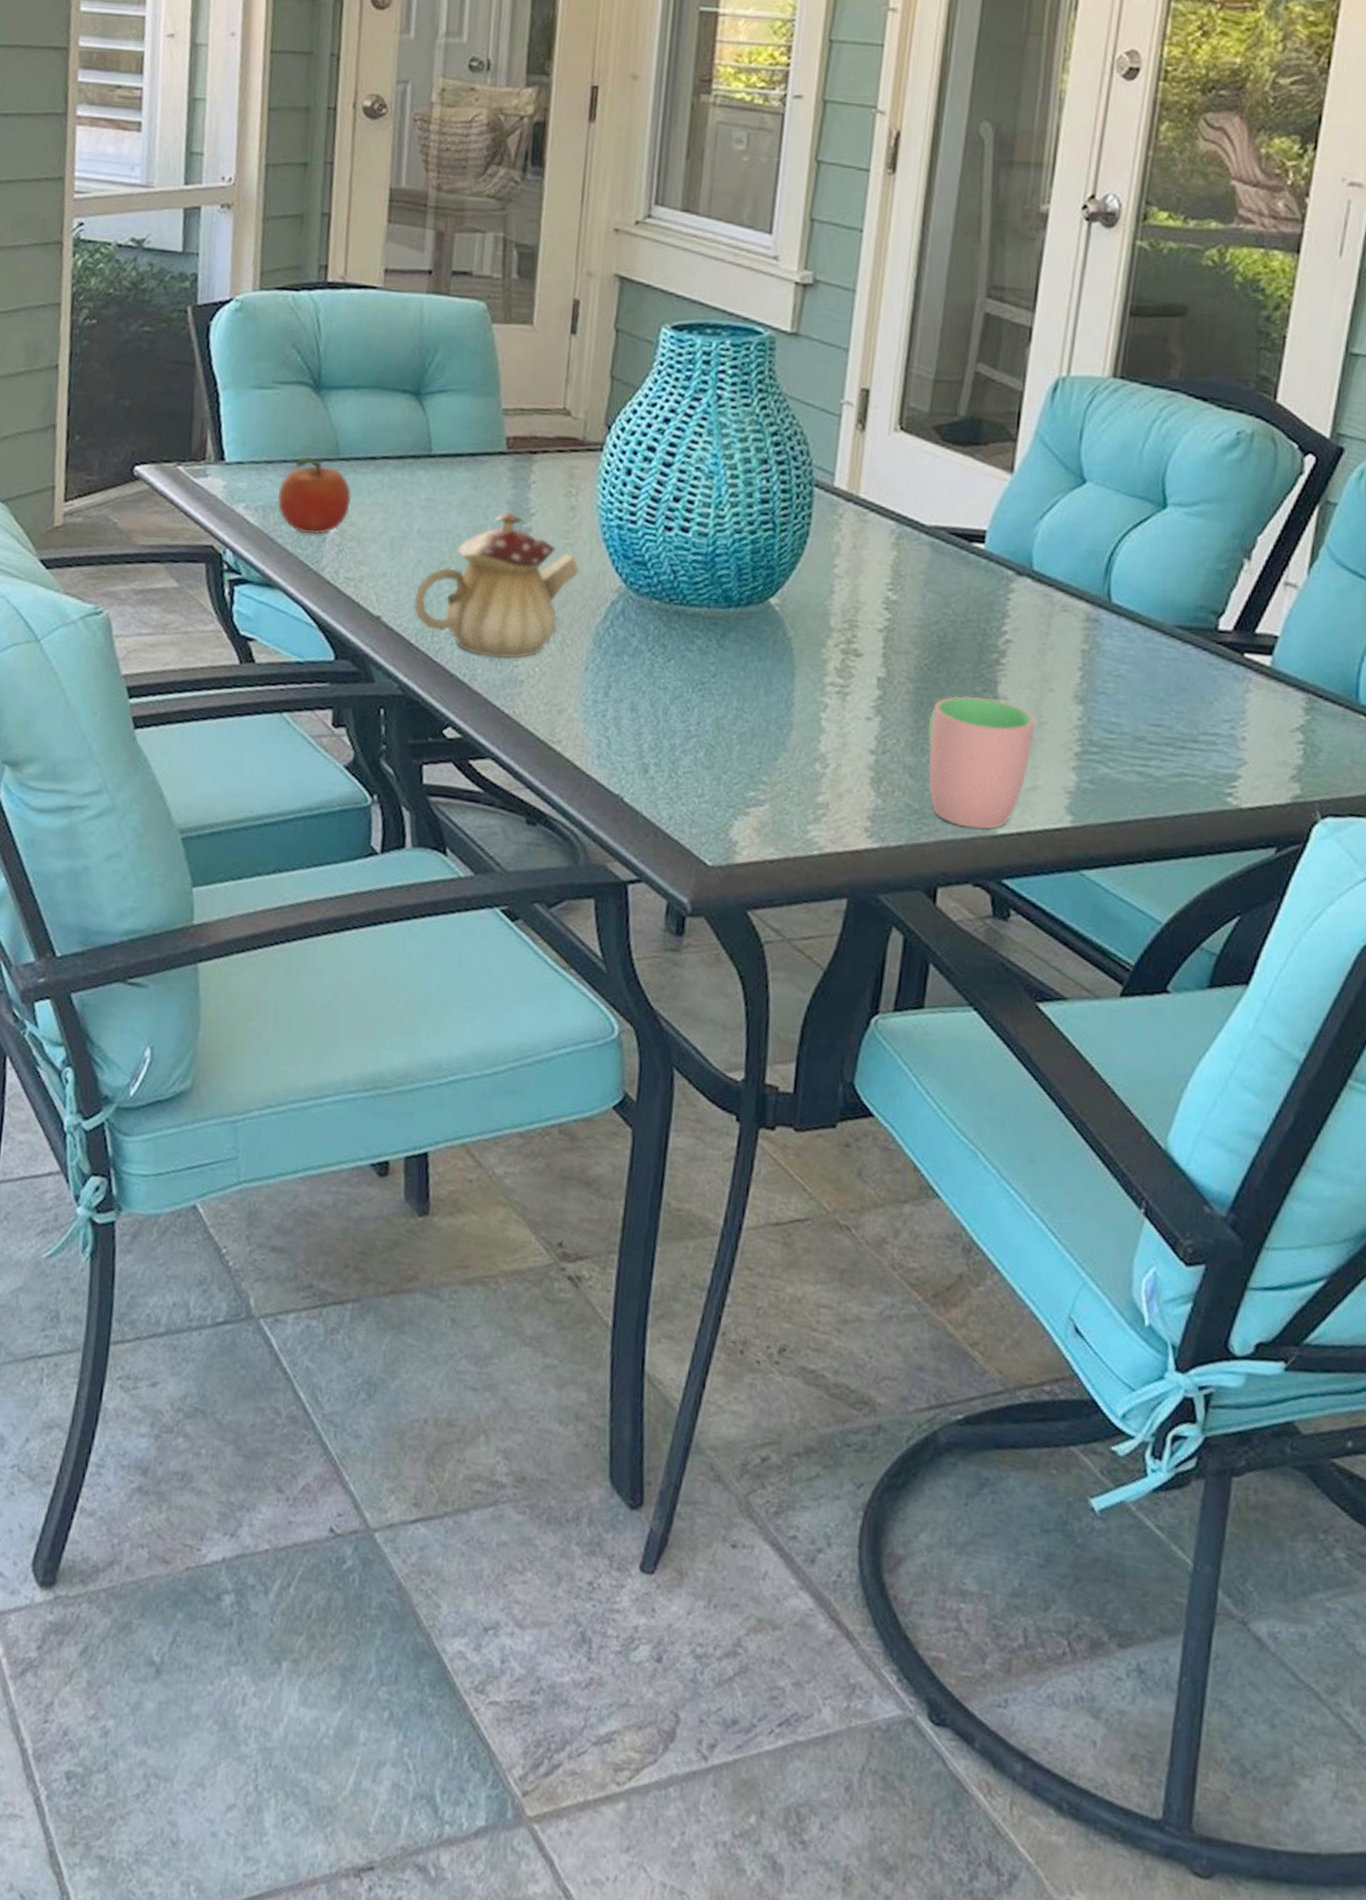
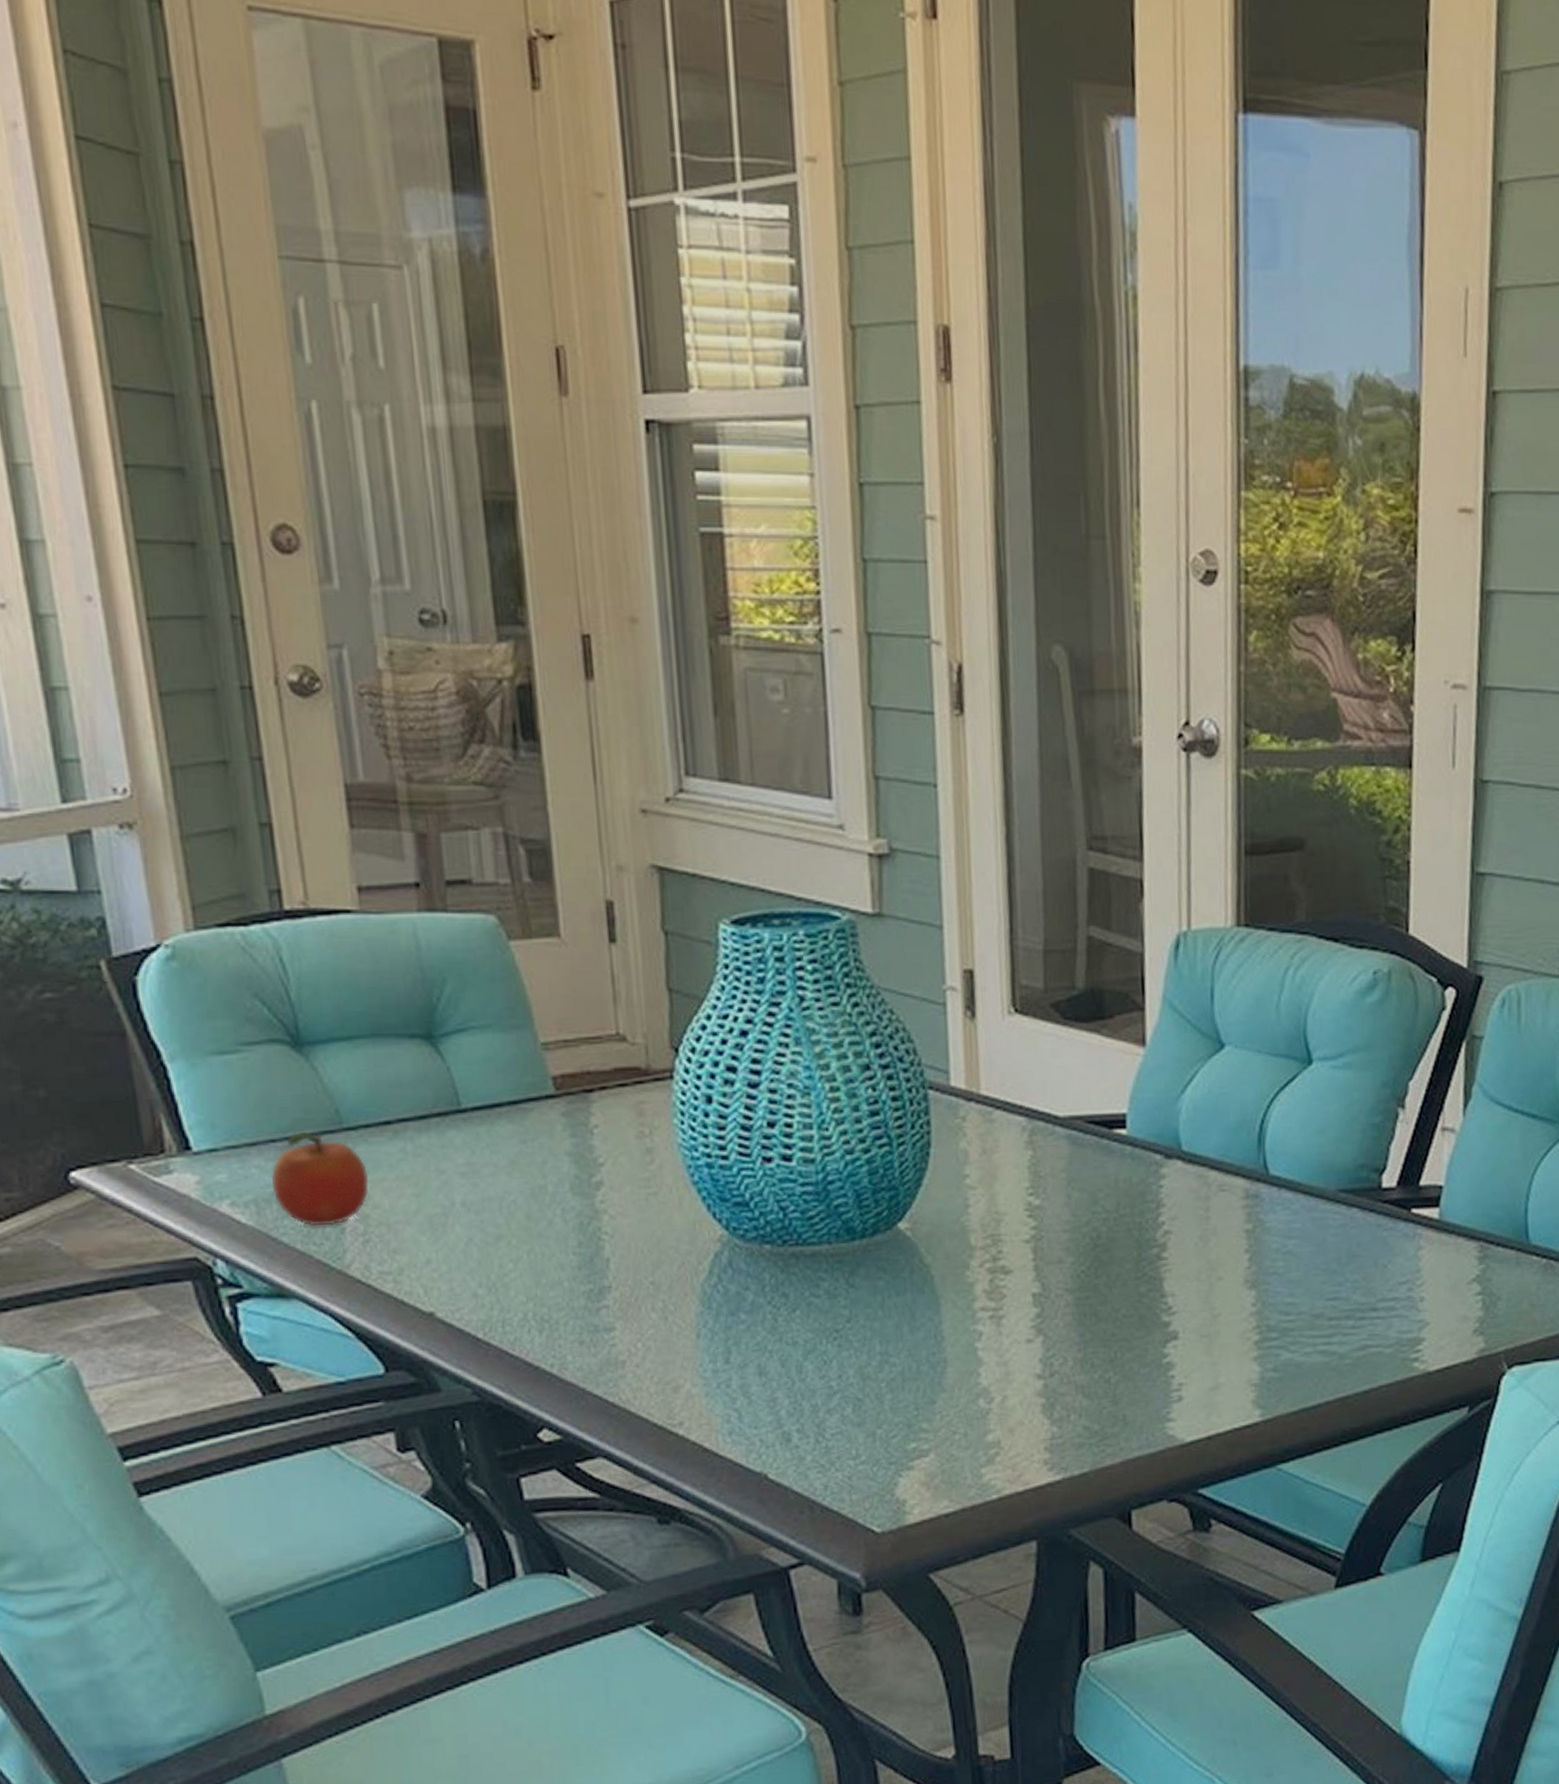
teapot: present [413,511,580,659] -> none [471,1164,670,1340]
cup: present [927,695,1036,829] -> none [1094,1297,1209,1441]

